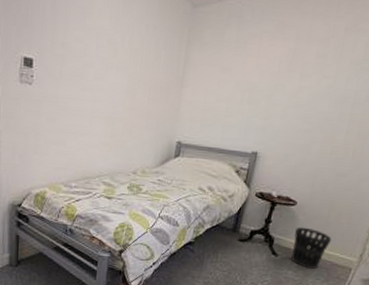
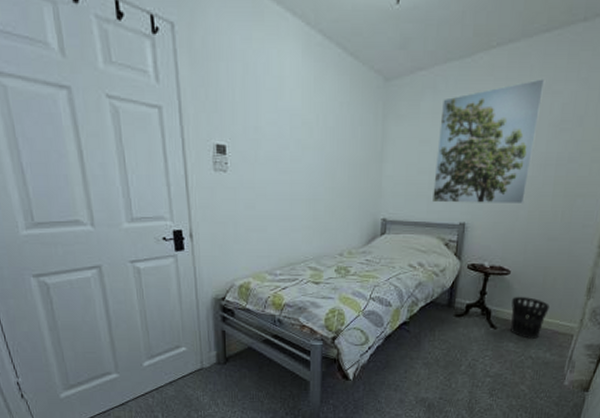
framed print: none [228,16,352,139] -> present [433,79,546,205]

